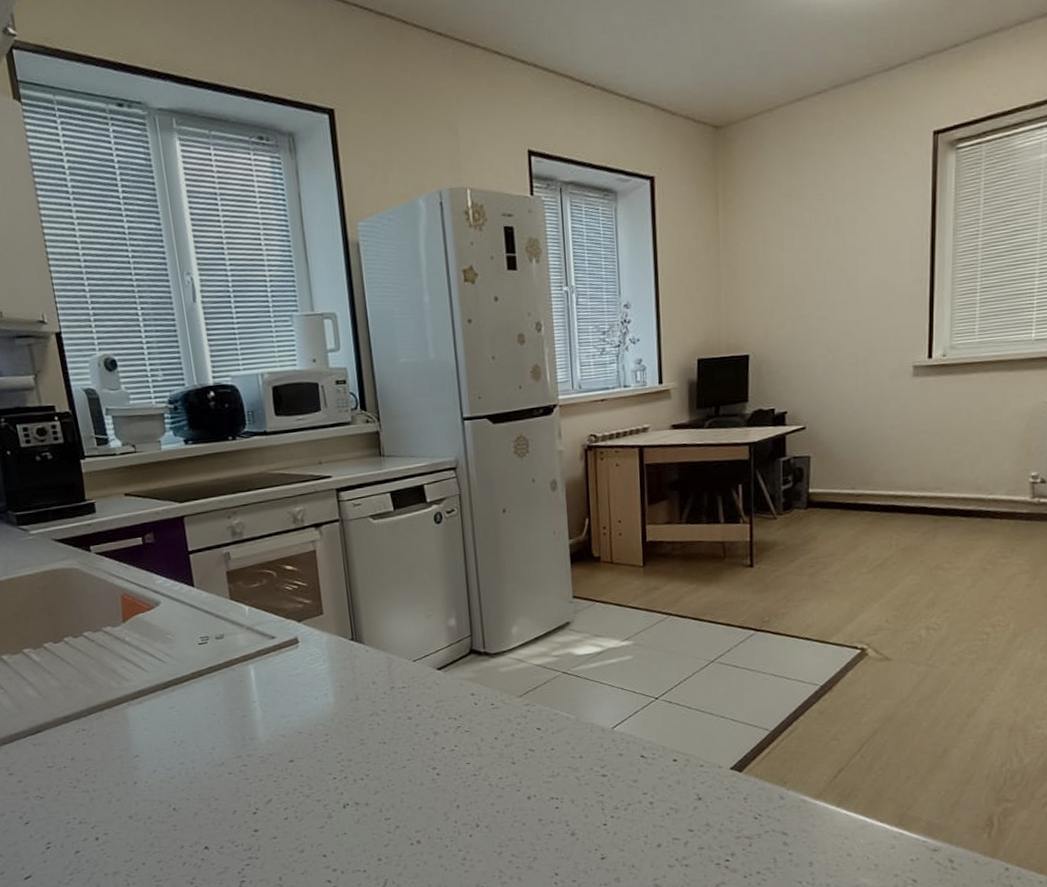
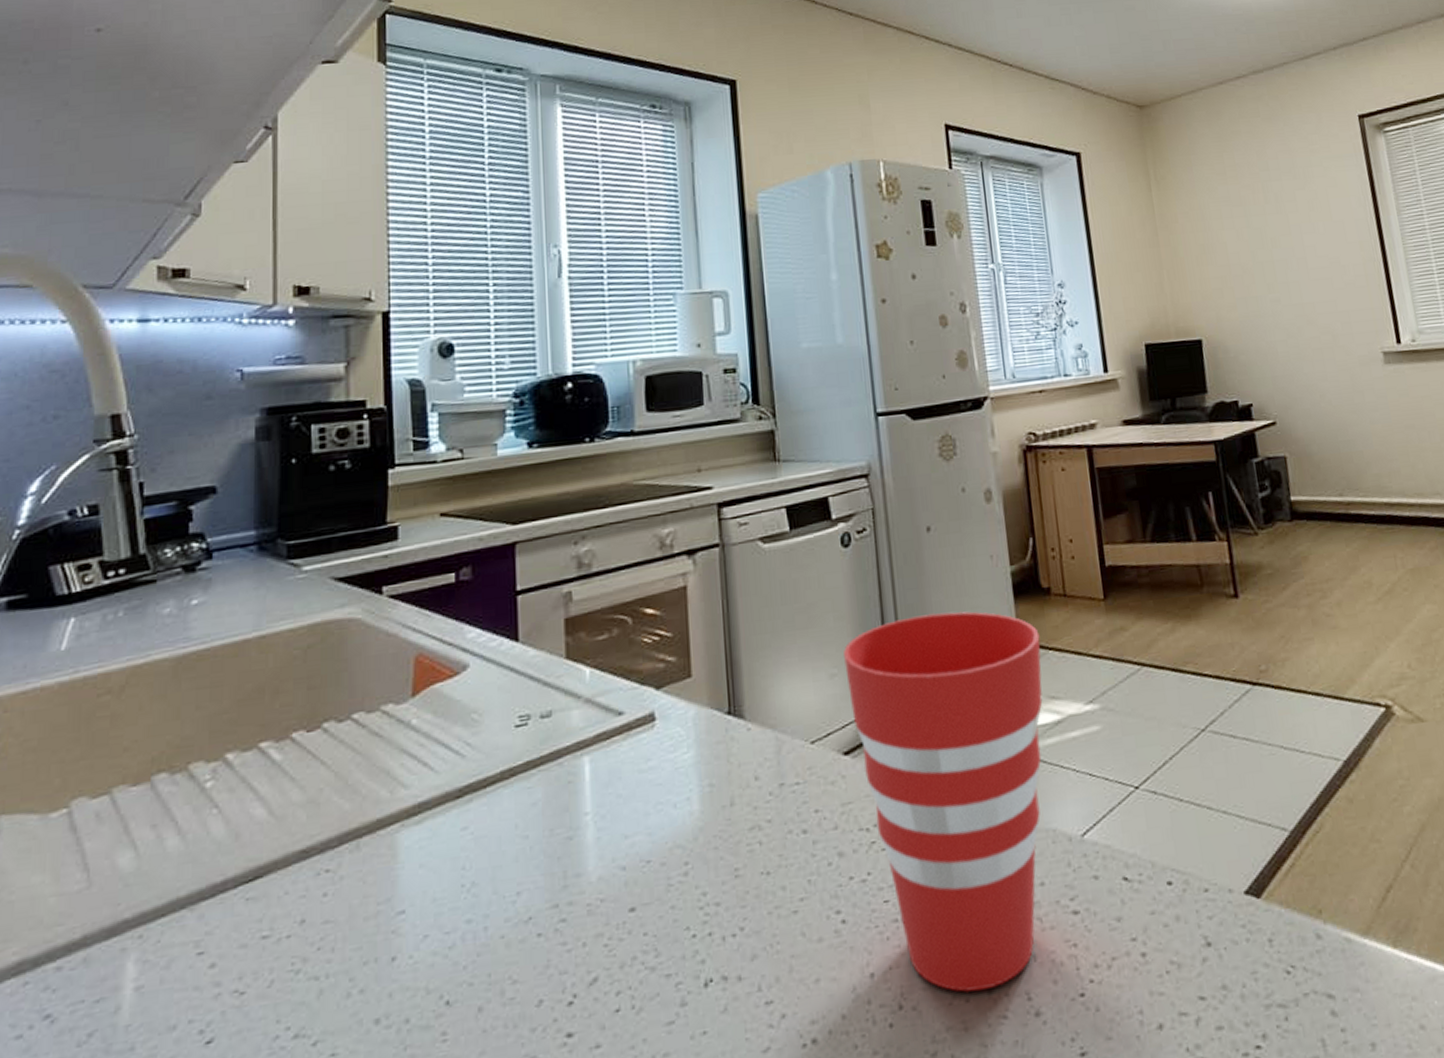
cup: none [437,573,590,819] -> present [844,611,1043,992]

